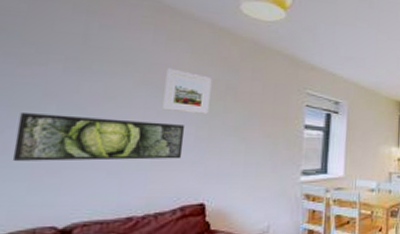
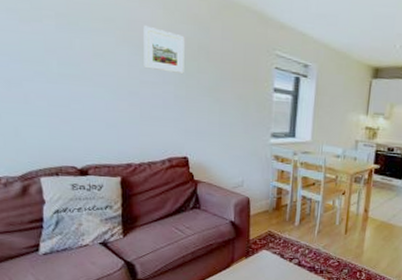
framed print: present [12,113,185,161] -> none [30,67,165,116]

